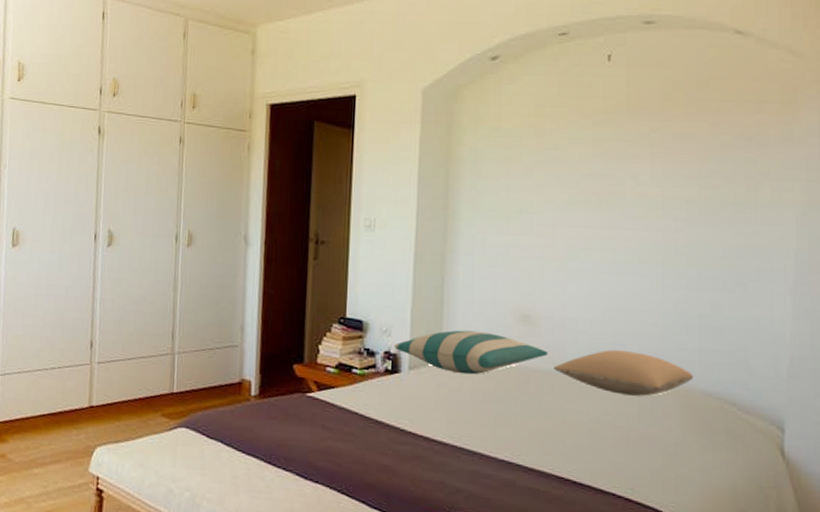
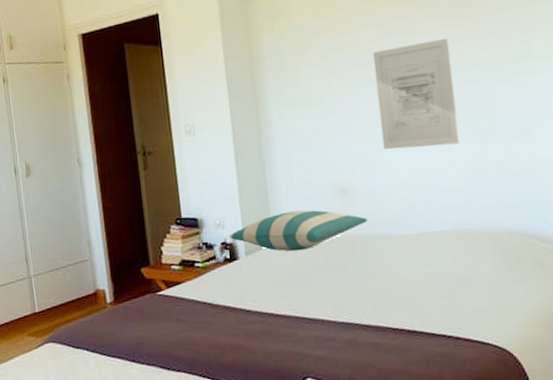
pillow: present [554,350,693,397] -> none [374,205,498,246]
wall art: none [578,170,668,287] -> present [373,38,460,150]

